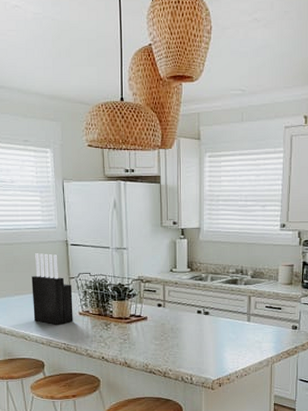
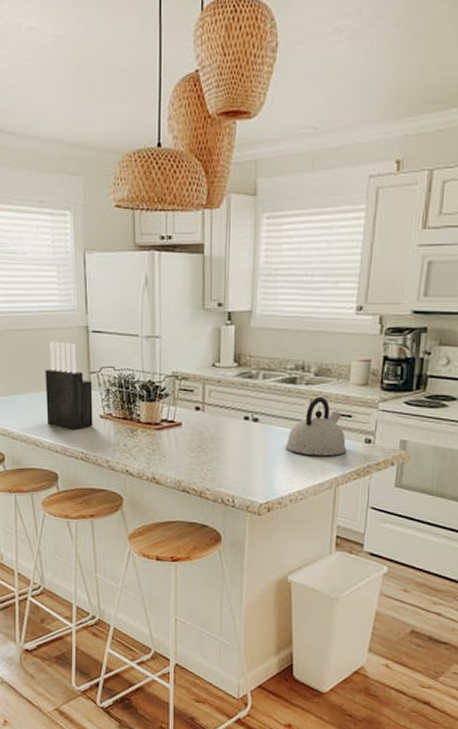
kettle: none [231,293,279,341] -> present [285,396,347,457]

